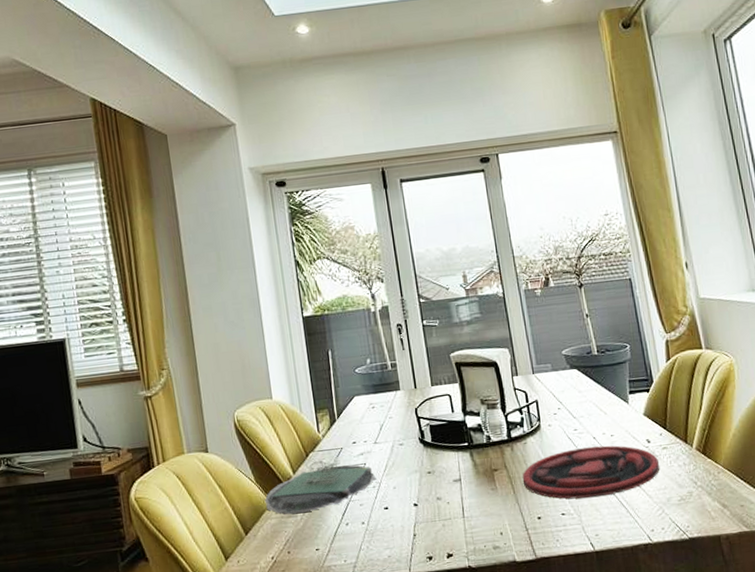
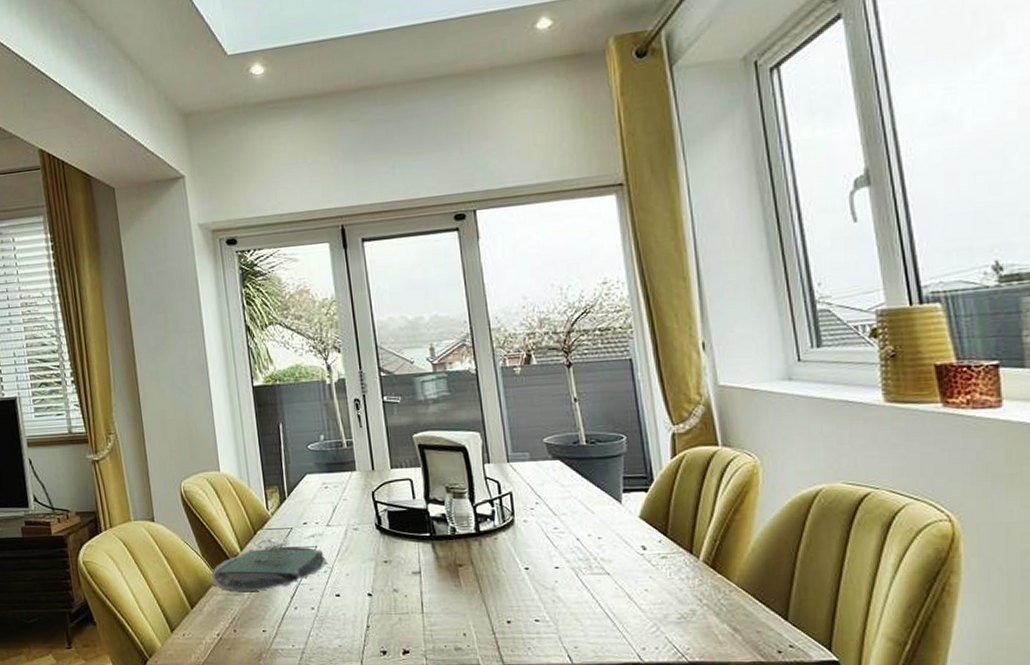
plate: present [522,445,660,499] -> none [490,548,657,606]

